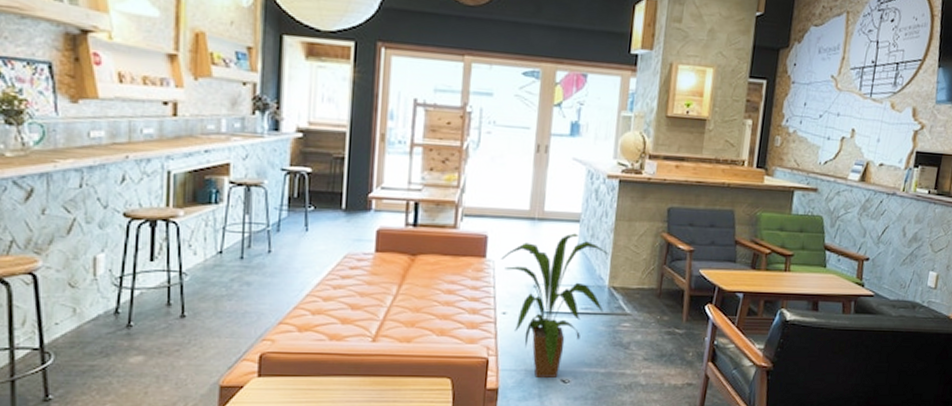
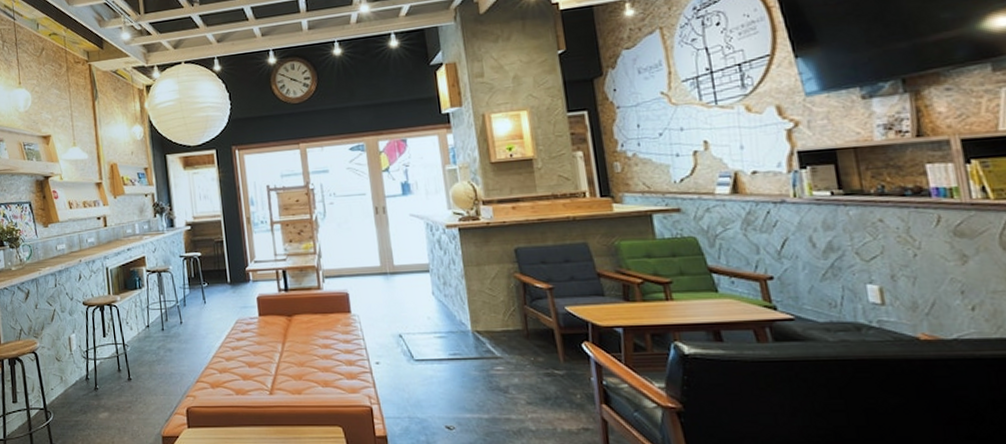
house plant: present [501,233,610,378] -> none [364,283,473,424]

